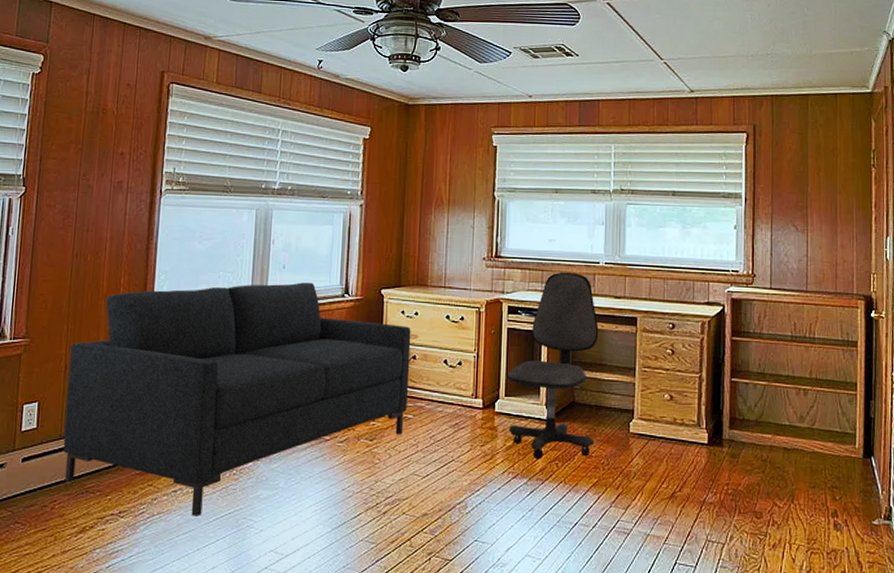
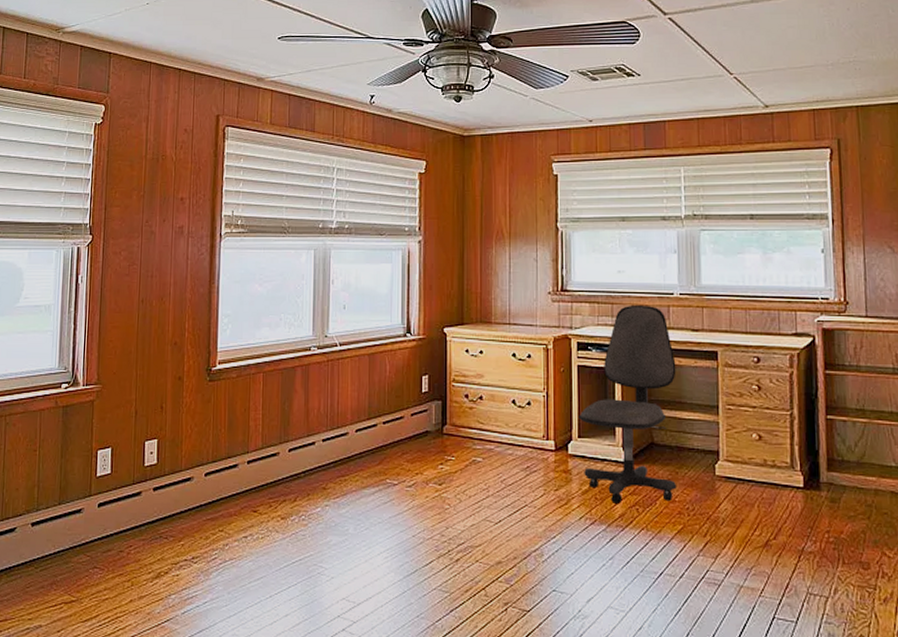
sofa: present [63,282,411,516] -> none [136,322,477,563]

